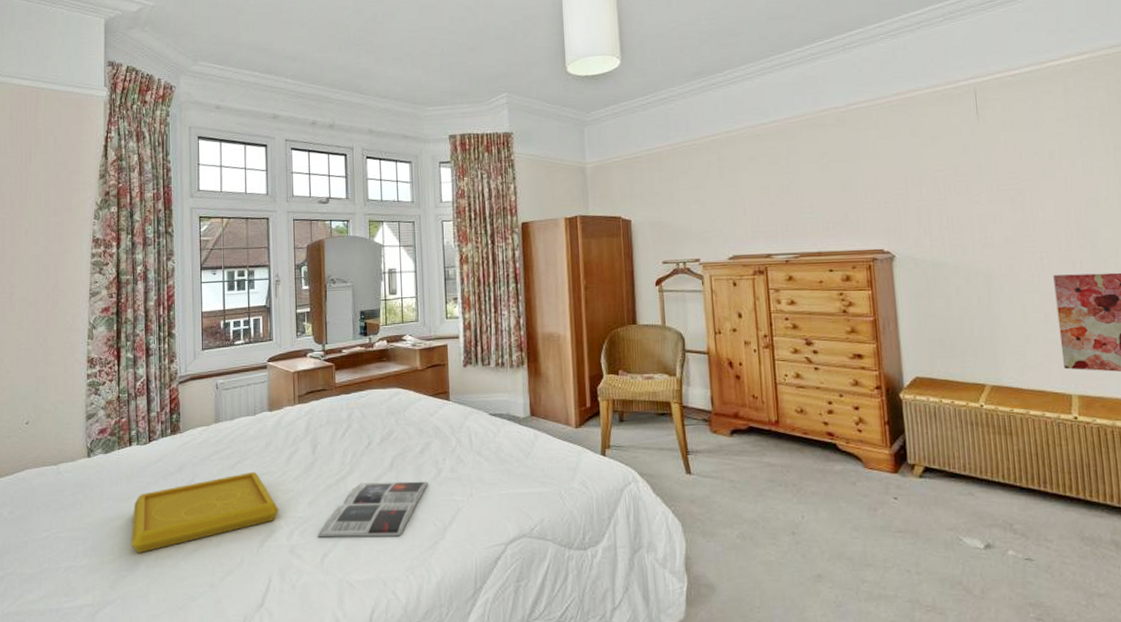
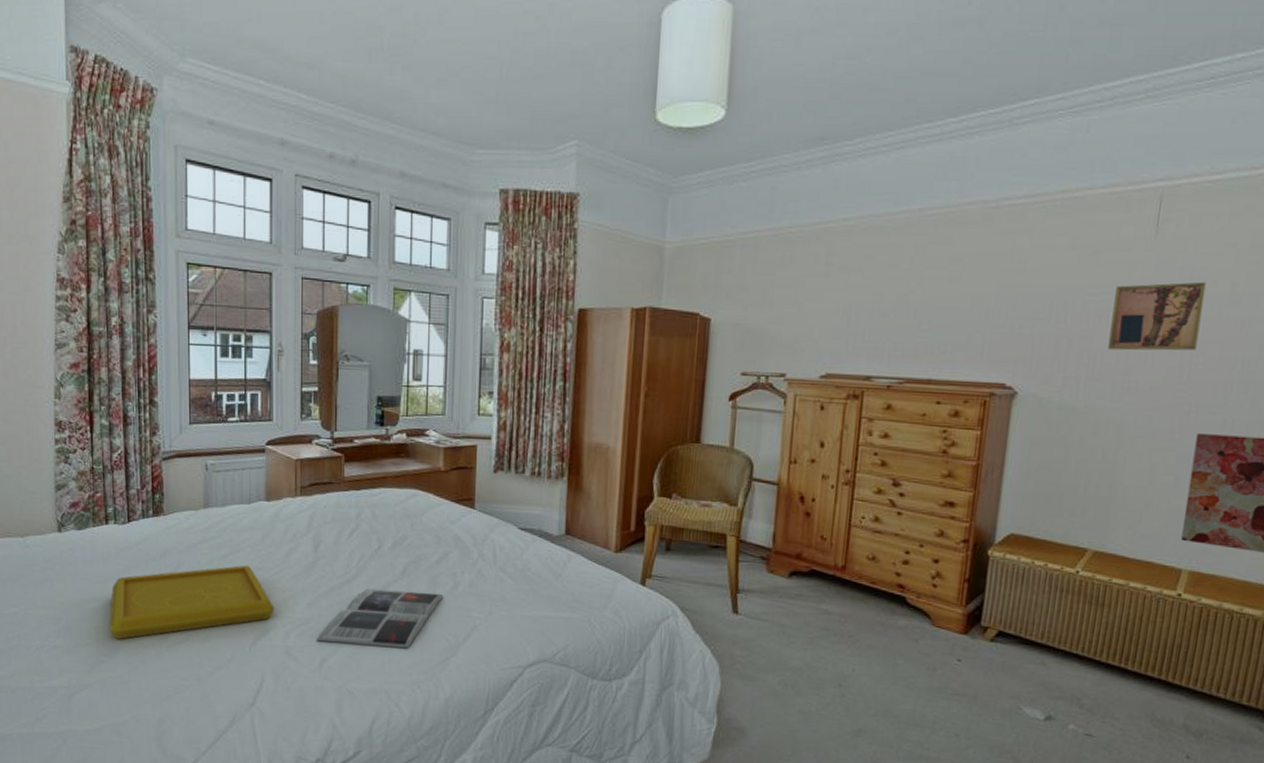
wall art: none [956,152,1034,214] -> present [1107,281,1207,351]

